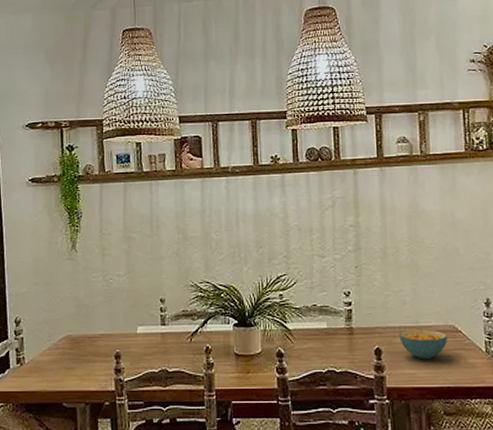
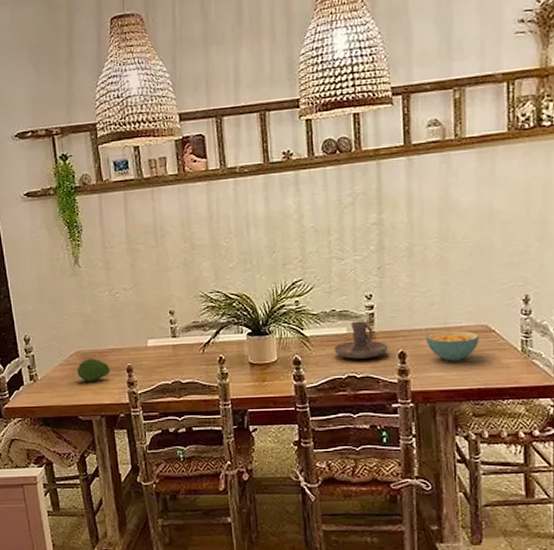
fruit: none [65,343,98,366] -> present [77,358,110,381]
candle holder: none [315,316,365,354] -> present [334,321,389,359]

